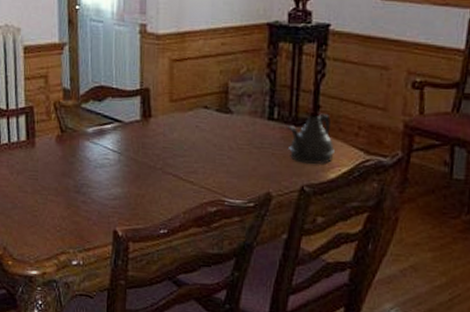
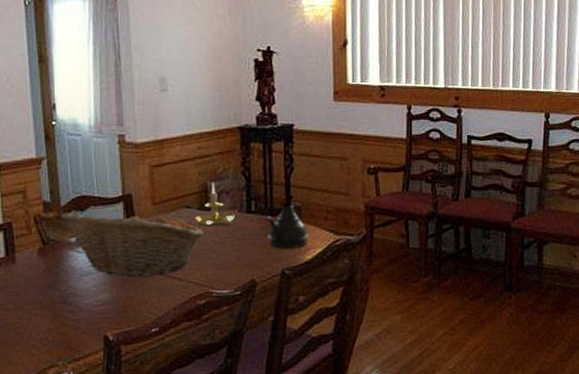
fruit basket: none [78,101,221,177] -> present [59,209,204,277]
candle holder: none [212,83,258,132] -> present [195,182,237,227]

